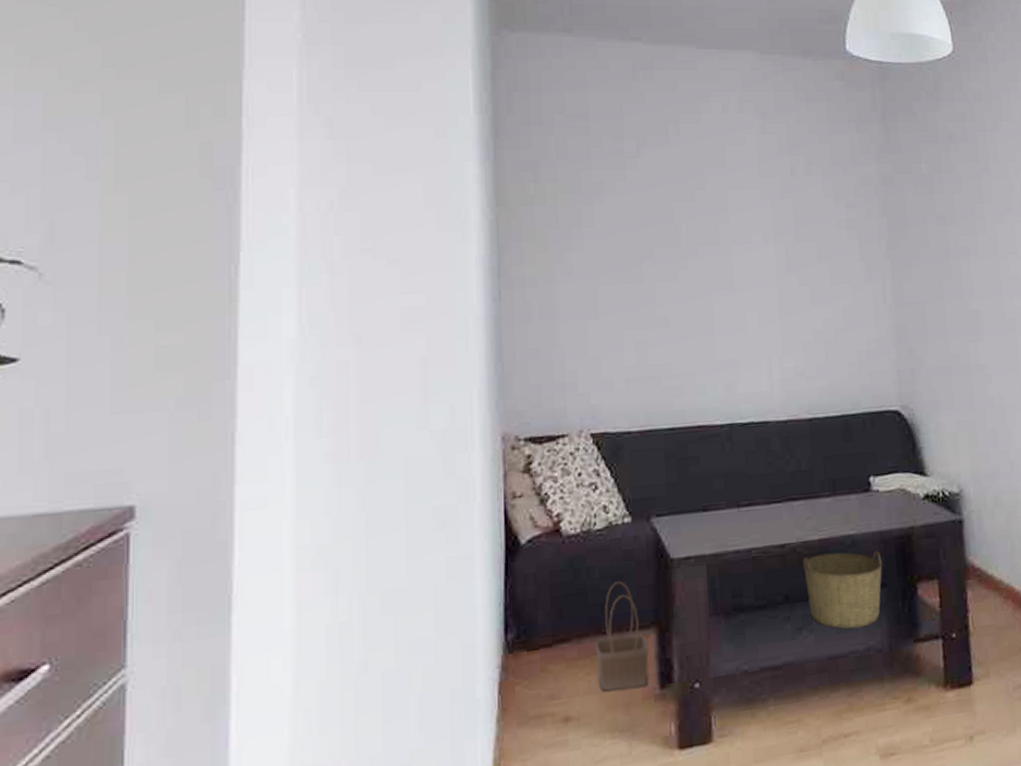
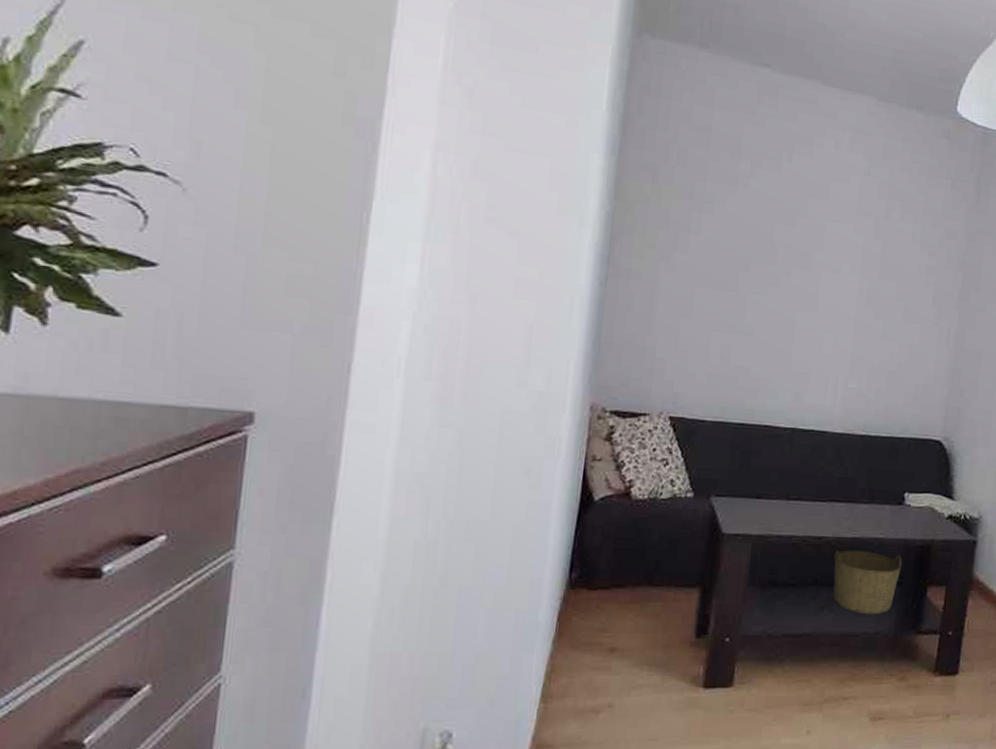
basket: present [596,581,649,692] -> none [644,545,691,634]

